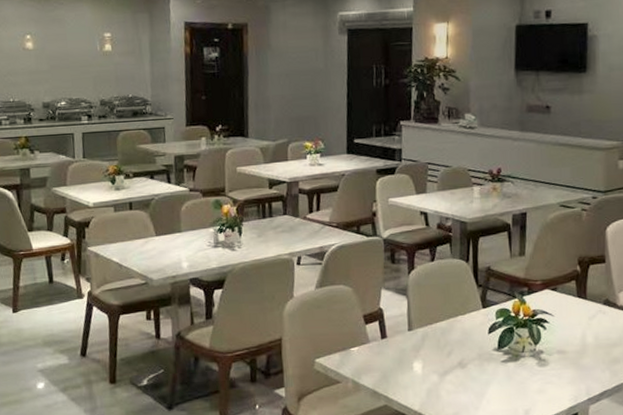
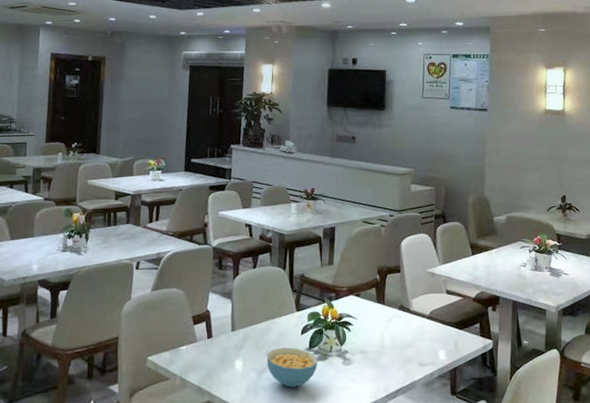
cereal bowl: none [449,347,508,391] -> present [266,347,318,387]

